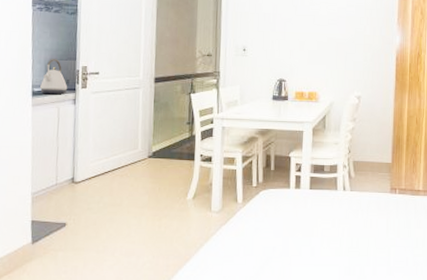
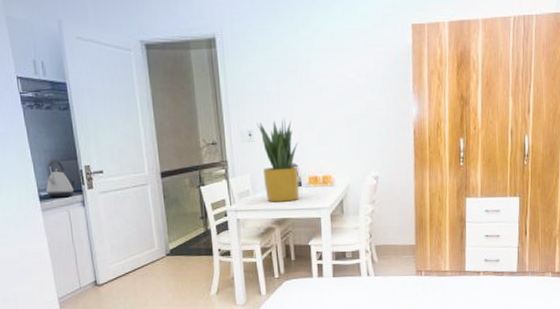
planter: none [252,37,288,114] -> present [257,118,300,202]

